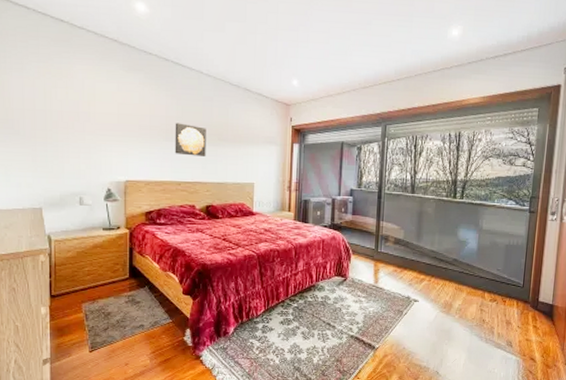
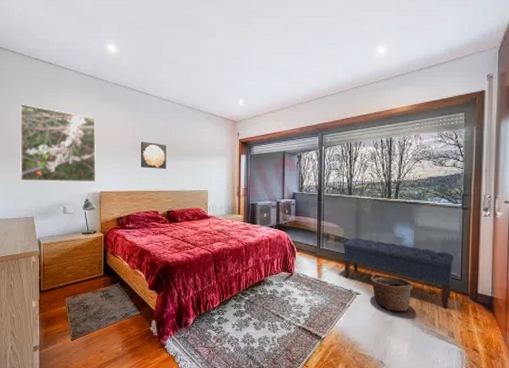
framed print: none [23,69,120,168] -> present [20,104,96,182]
bench: none [402,240,517,317] -> present [343,238,453,309]
basket: none [431,279,474,320] -> present [371,273,413,312]

